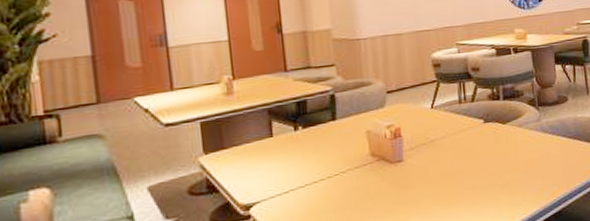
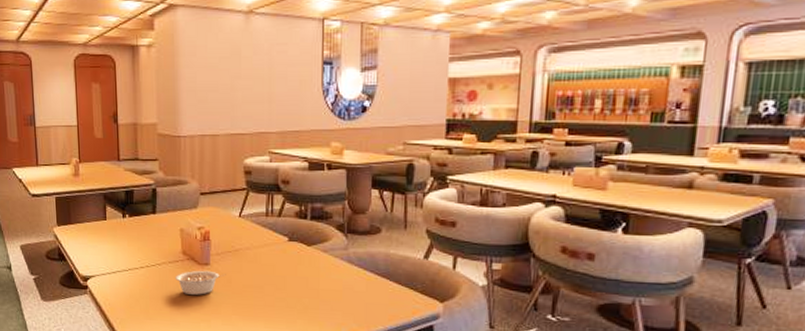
legume: none [364,167,423,197] -> present [175,270,226,295]

